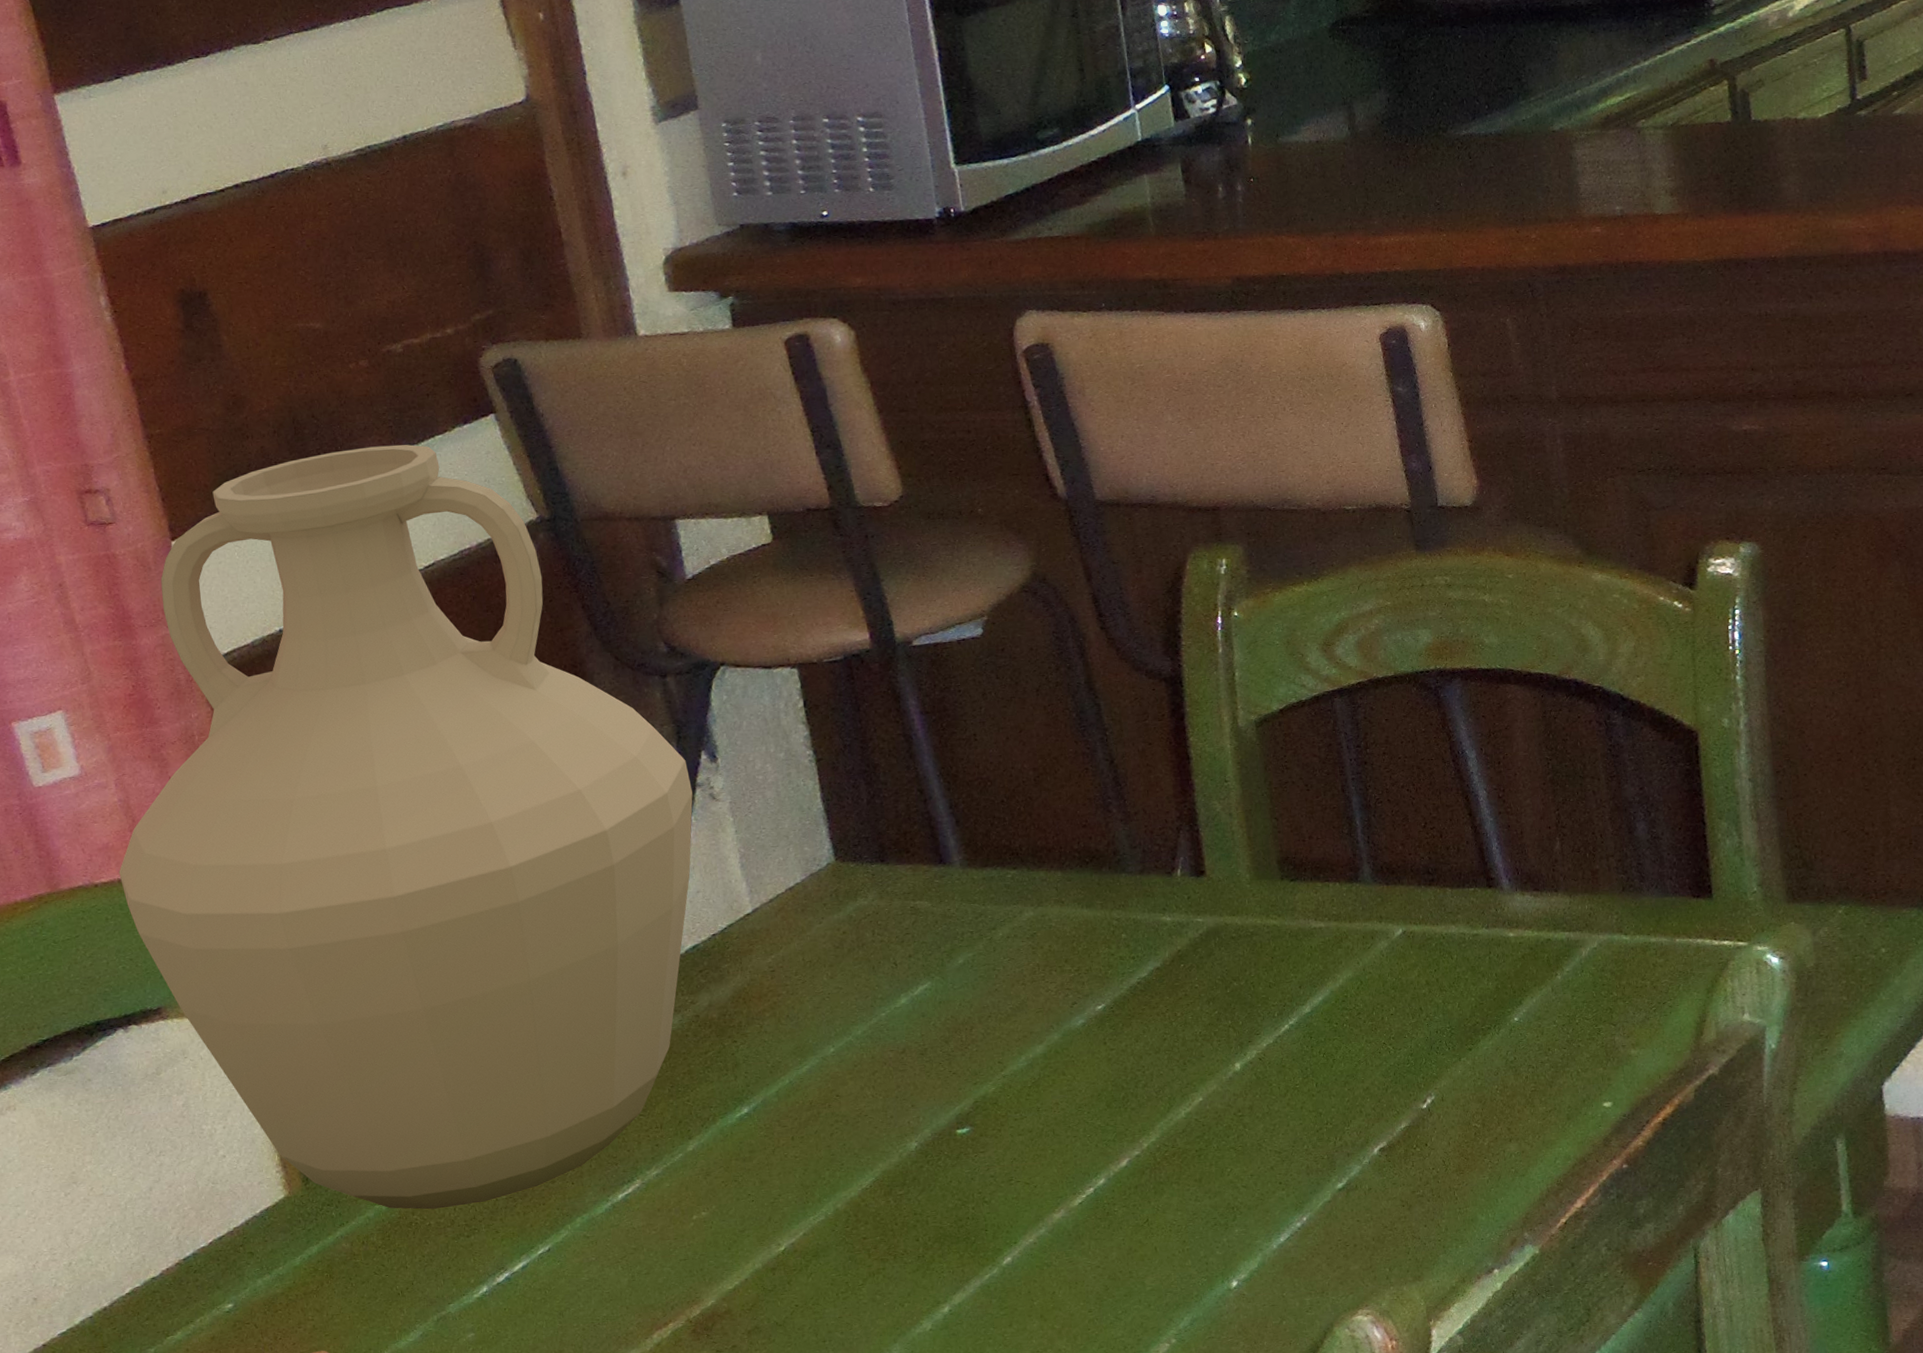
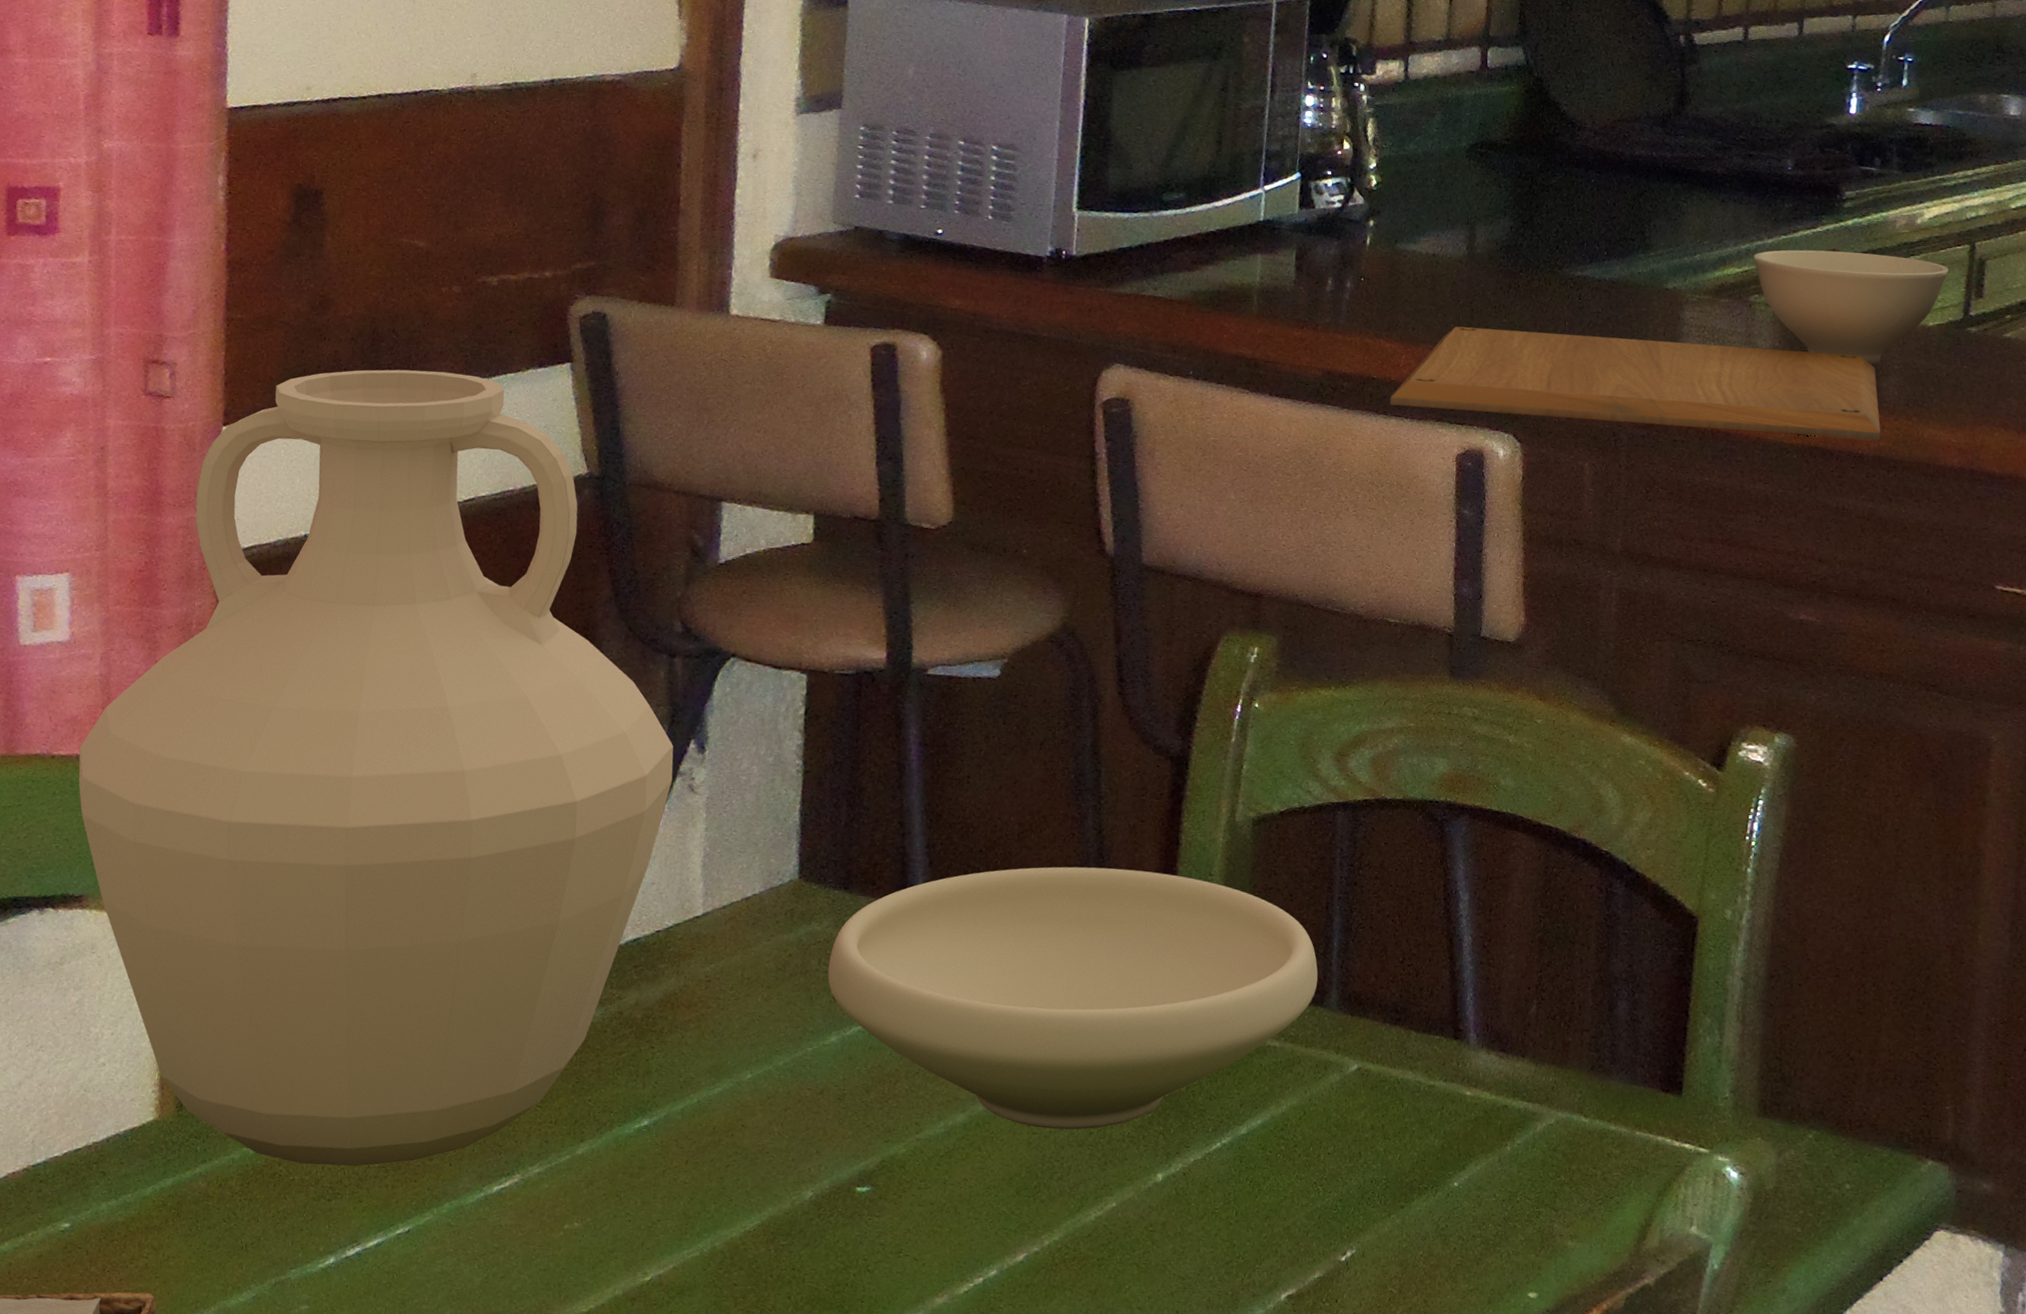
bowl: none [882,787,1349,1044] -> present [827,866,1318,1130]
chopping board: none [1303,159,1790,299] -> present [1389,326,1881,441]
bowl: none [1632,52,1828,167] -> present [1753,249,1949,364]

